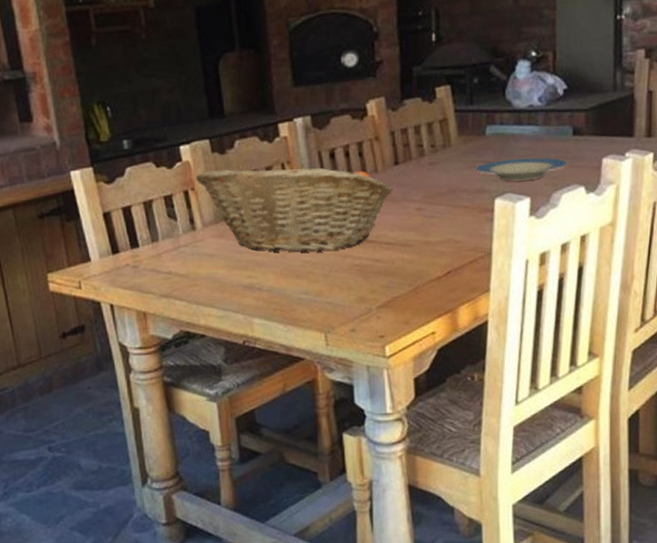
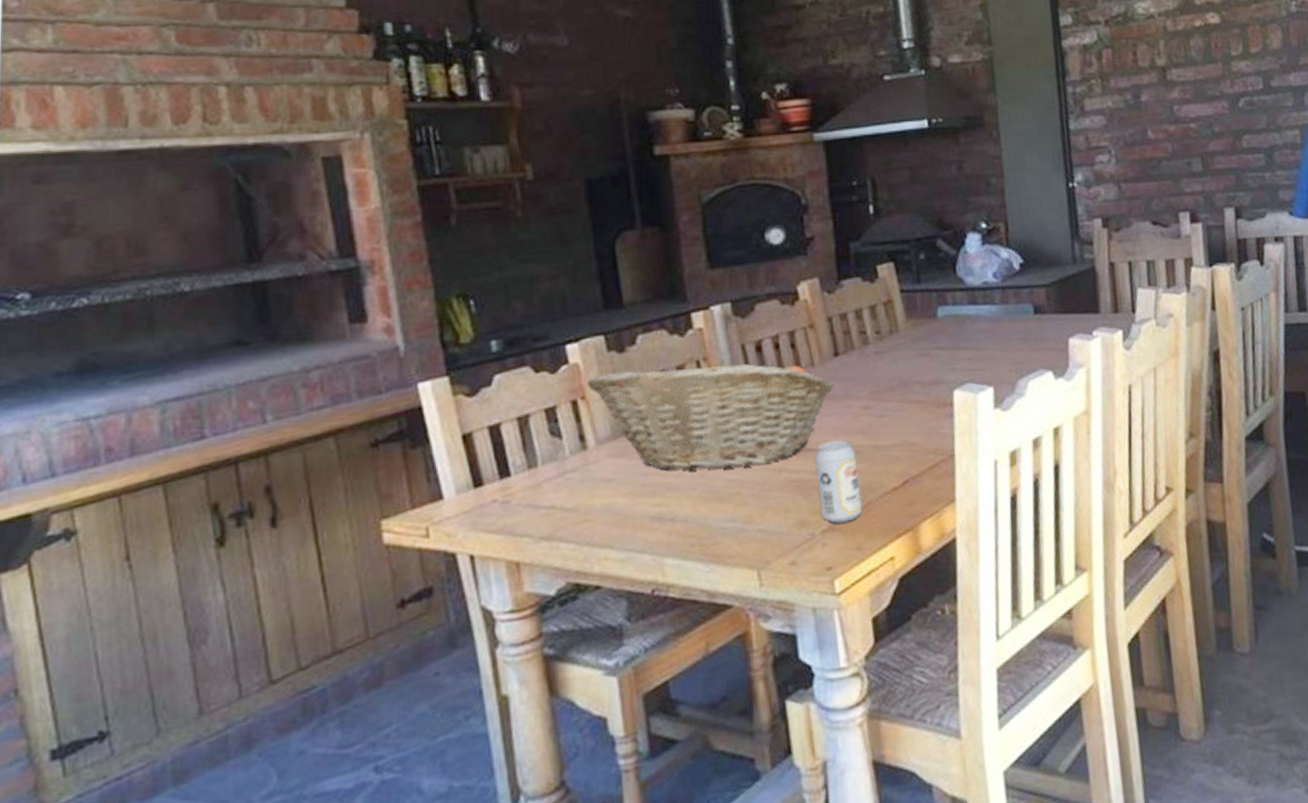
beverage can: none [374,235,411,302] -> present [814,440,863,524]
plate: present [475,157,569,181] -> none [928,340,1033,369]

